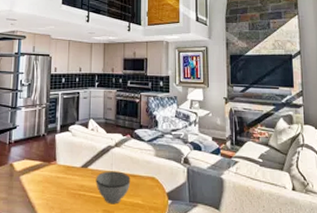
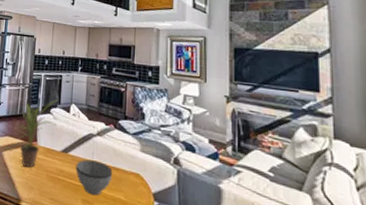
potted plant: none [32,117,76,188] -> present [14,100,58,168]

